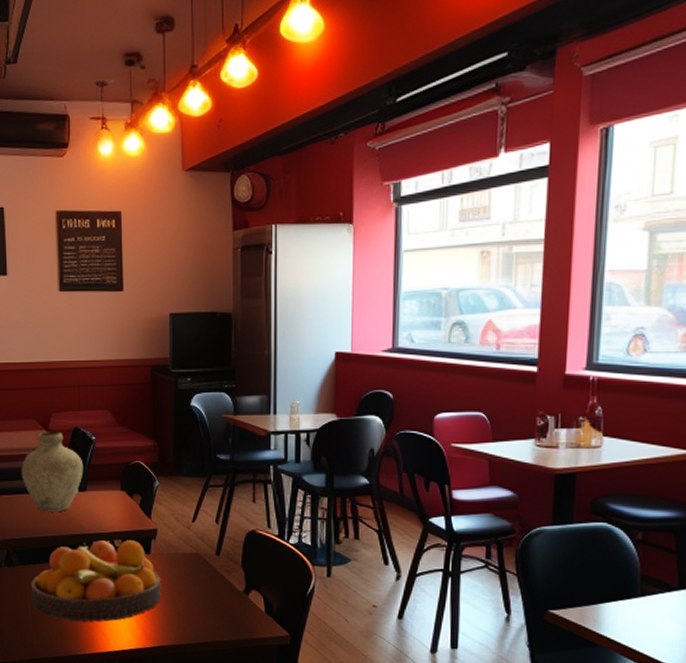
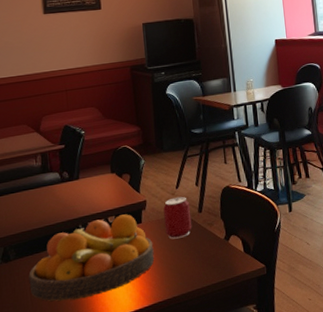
vase: present [21,431,84,512] -> none [14,131,76,205]
can: none [176,532,207,580] -> present [163,196,192,239]

